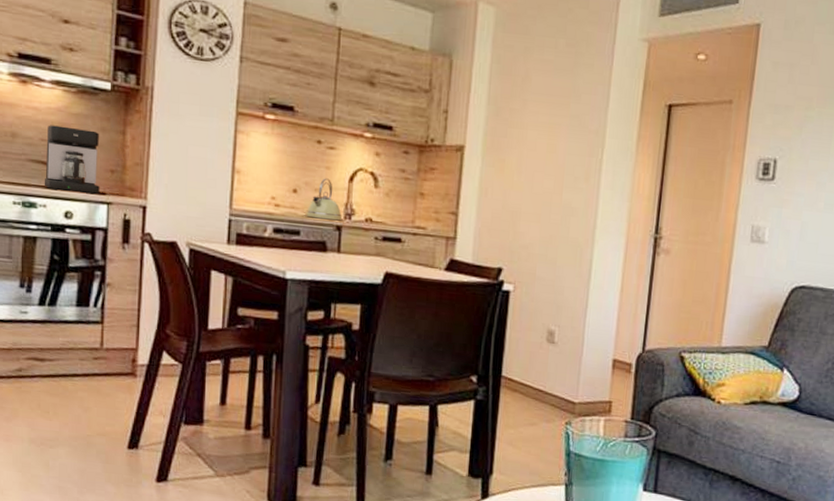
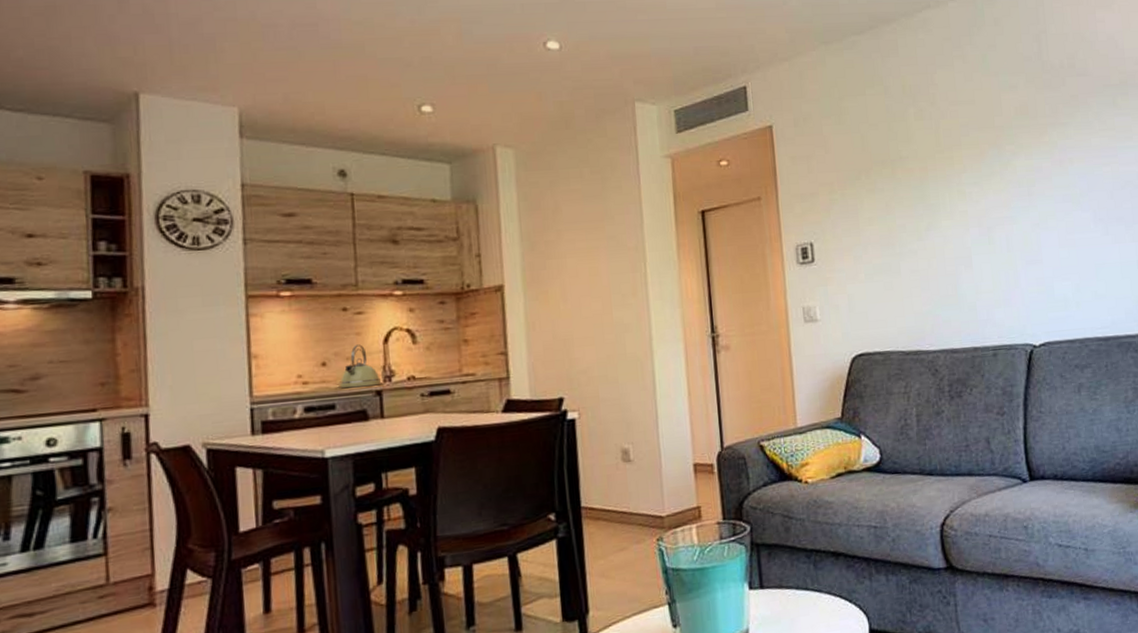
coffee maker: present [44,125,99,195] -> none [16,345,89,419]

